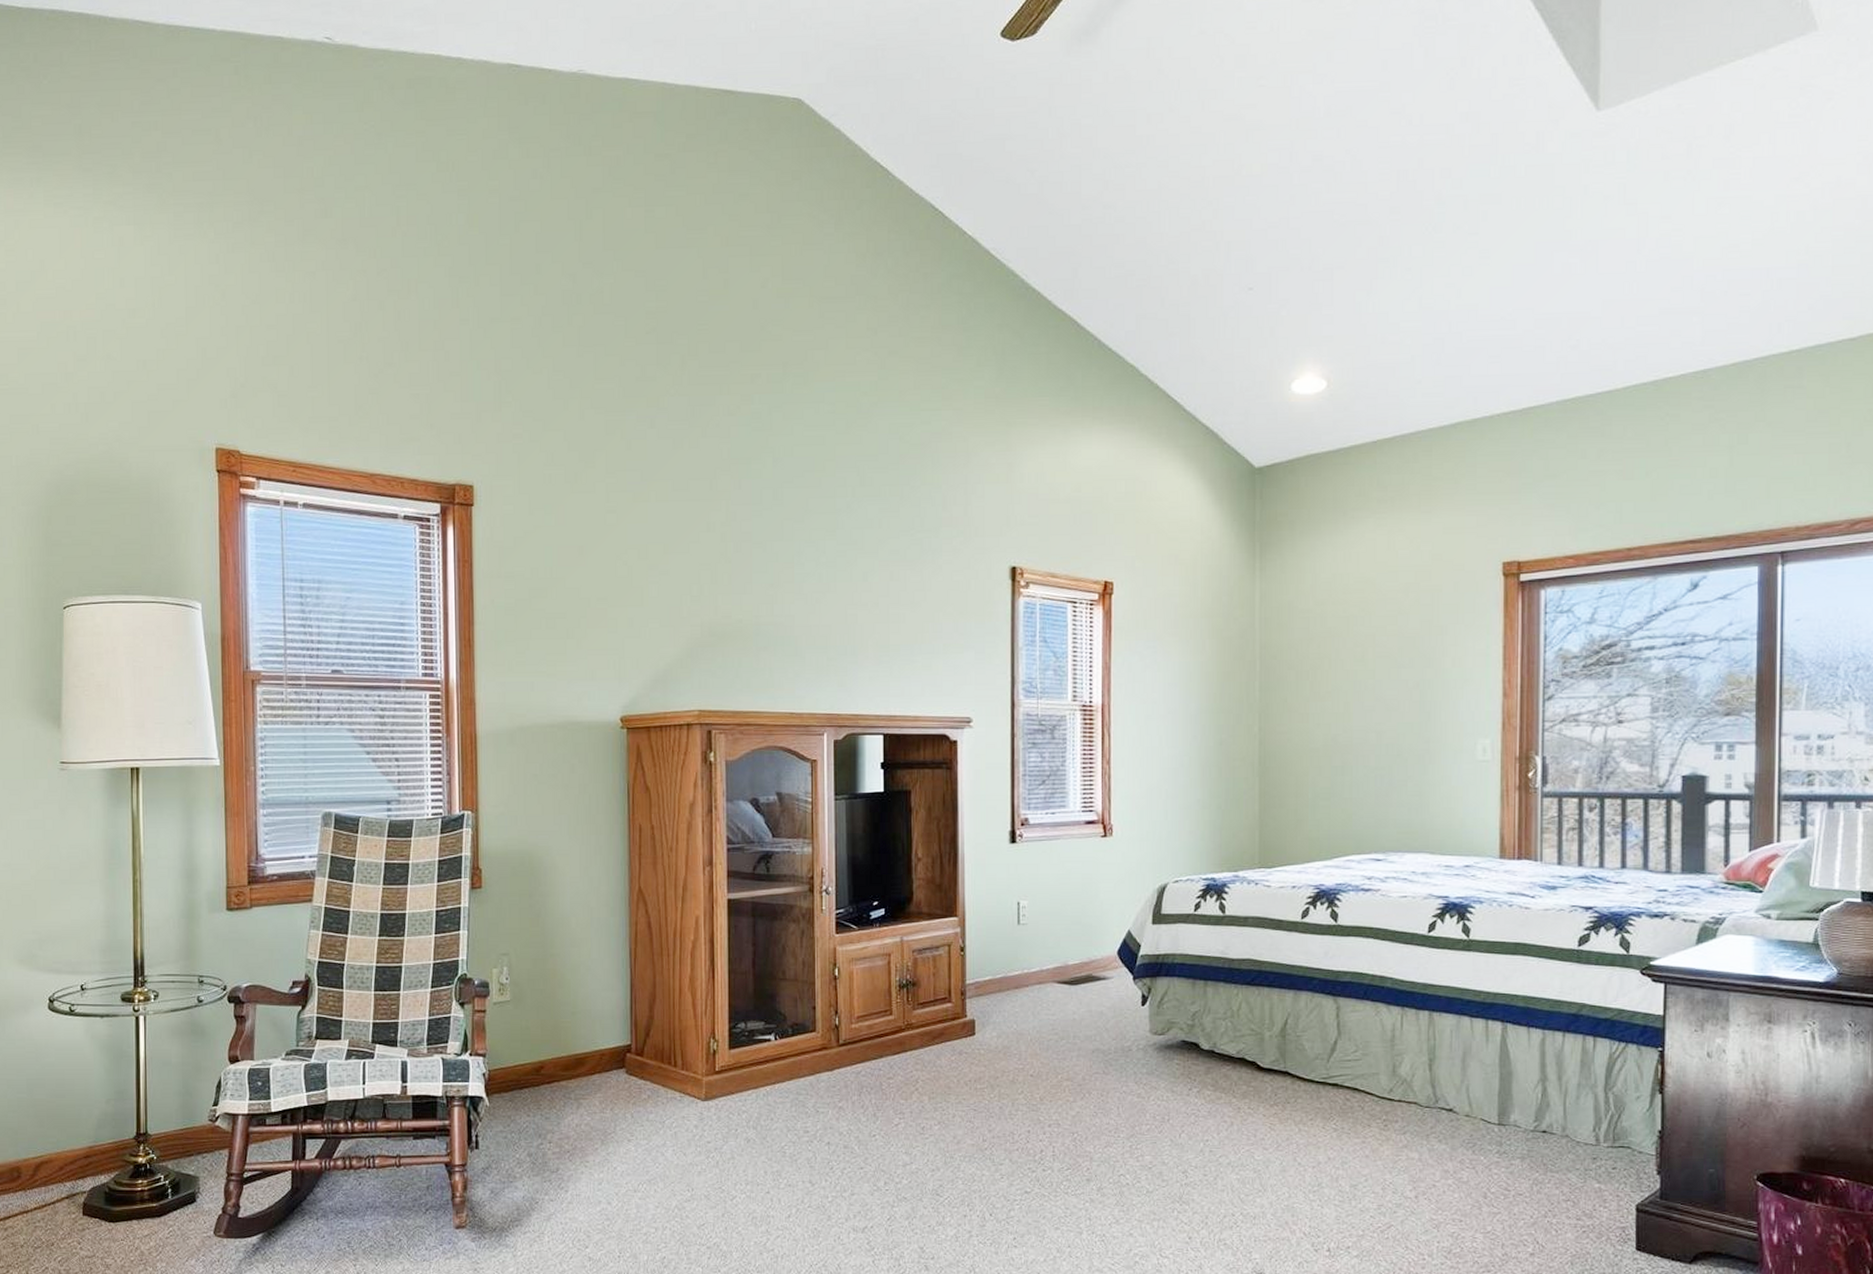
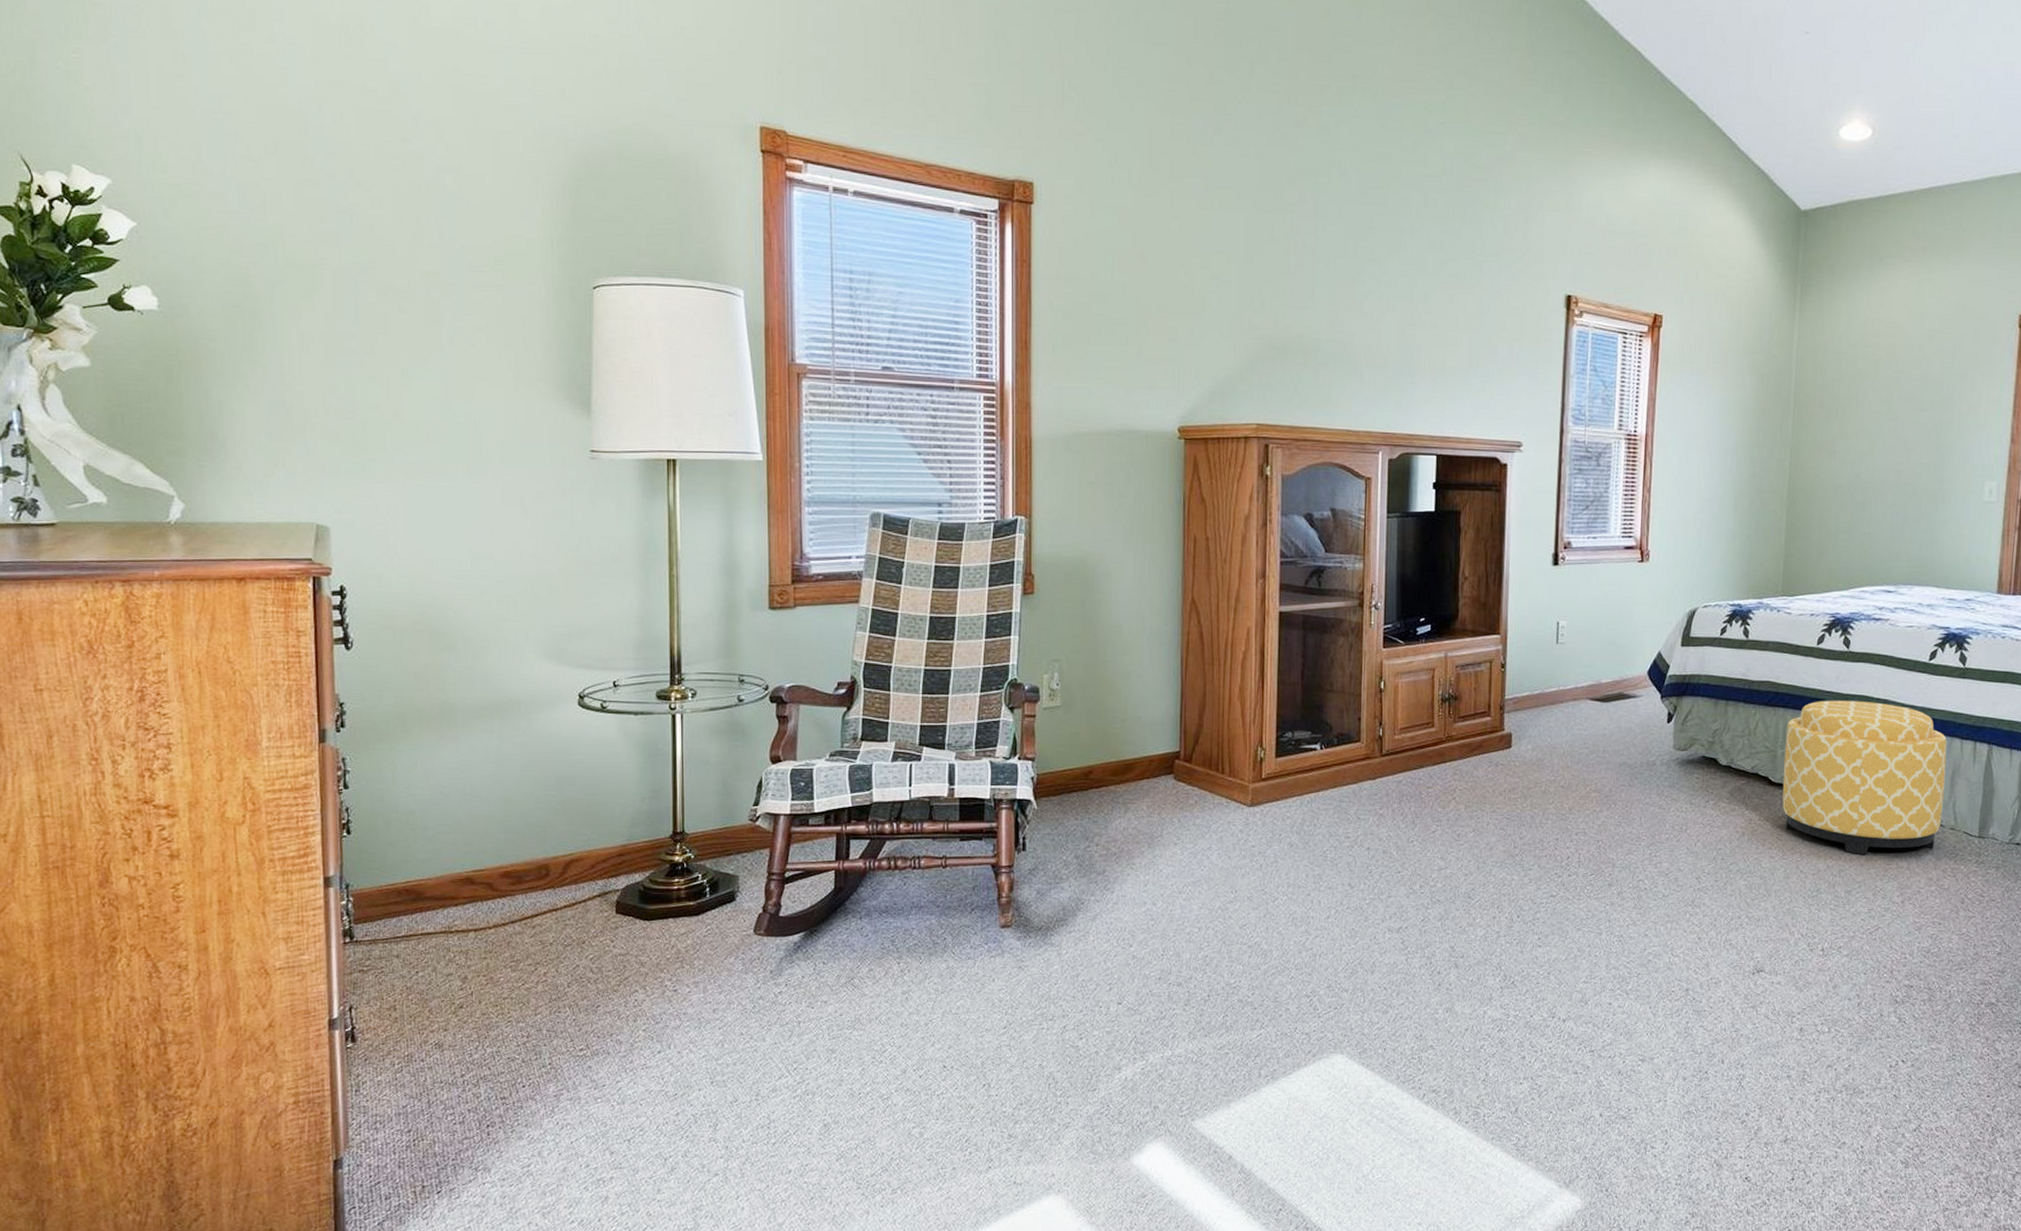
ottoman: none [1272,978,1455,1146] -> present [1782,700,1947,855]

